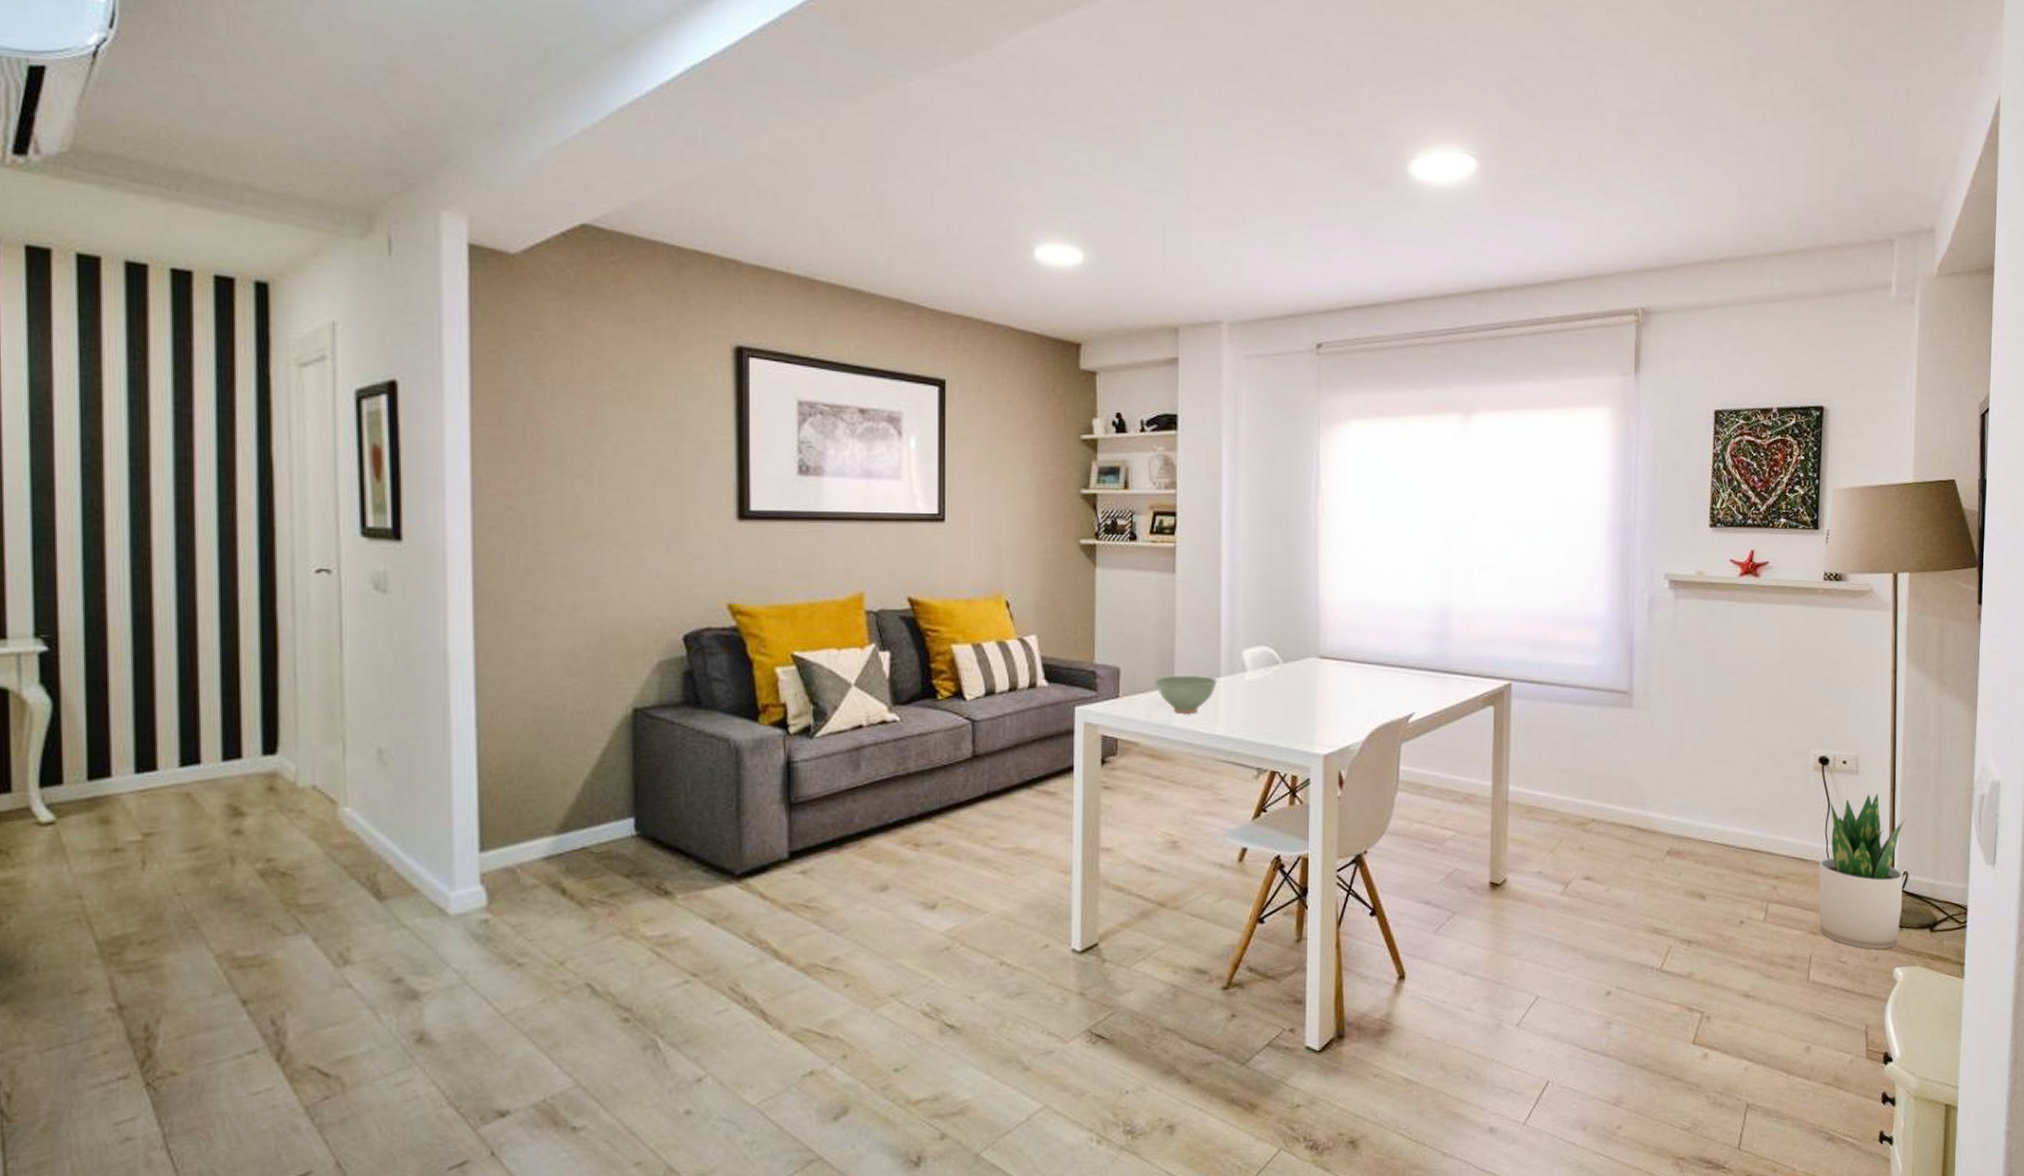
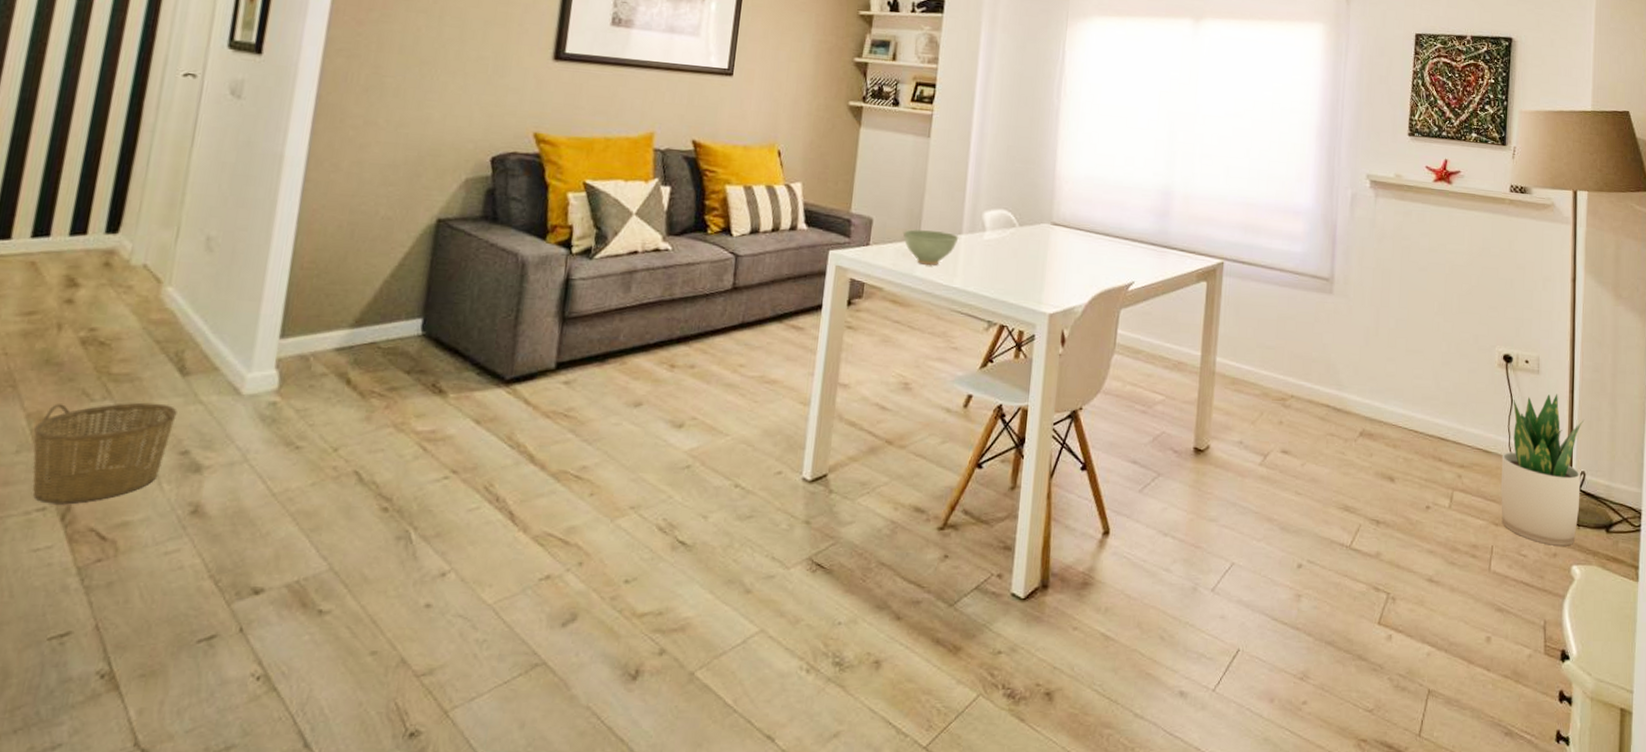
basket: none [226,931,381,1044] -> present [32,402,178,504]

